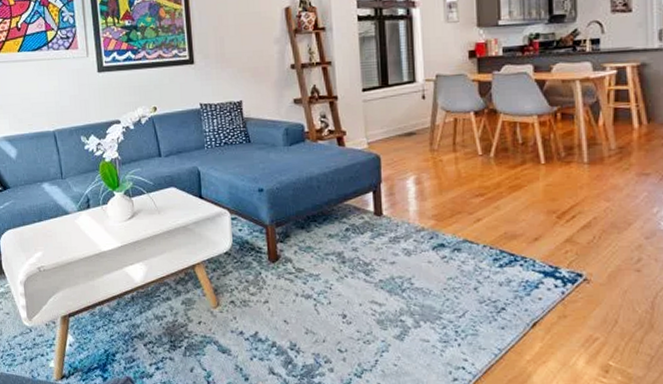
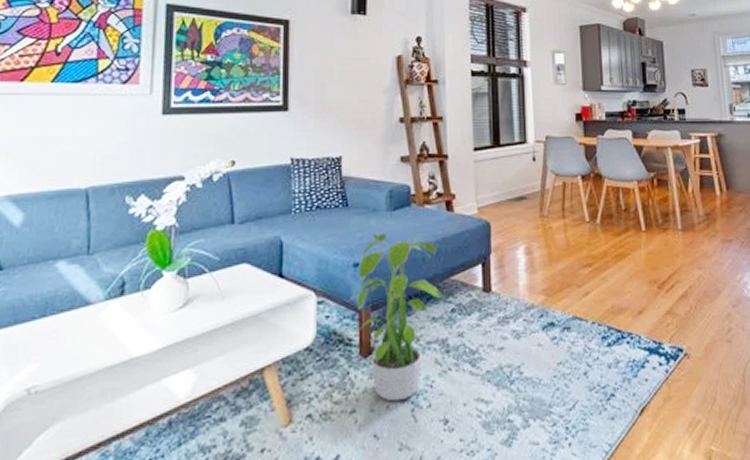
potted plant: none [257,163,340,297] -> present [350,231,445,402]

